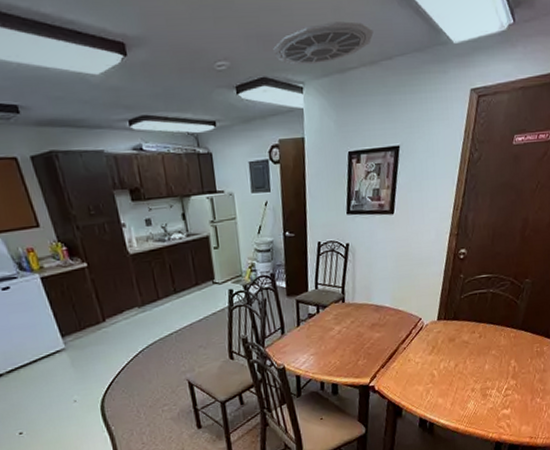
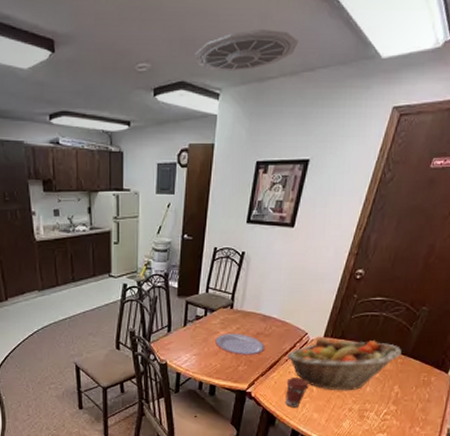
plate: none [331,327,382,349] -> present [215,333,265,355]
fruit basket: none [404,318,513,373] -> present [286,338,402,391]
coffee cup: none [407,364,430,396] -> present [285,378,309,408]

